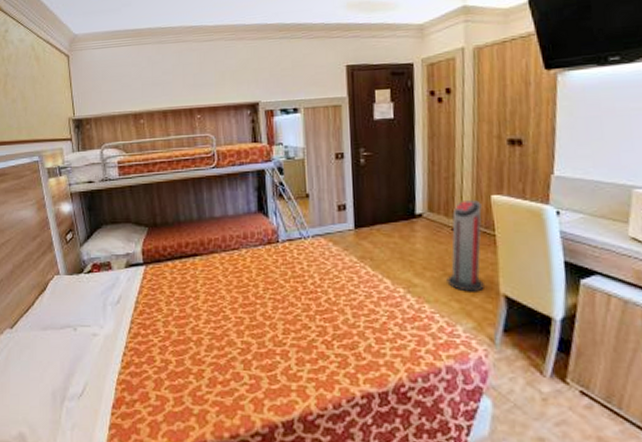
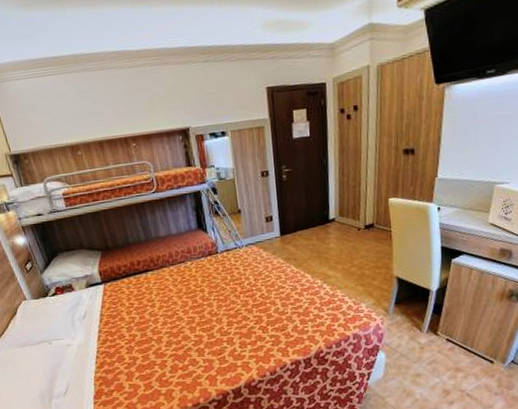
air purifier: present [447,199,484,292] -> none [354,203,382,278]

